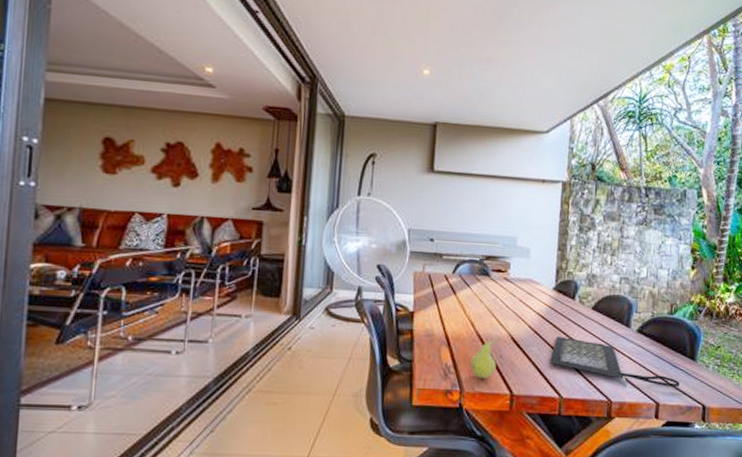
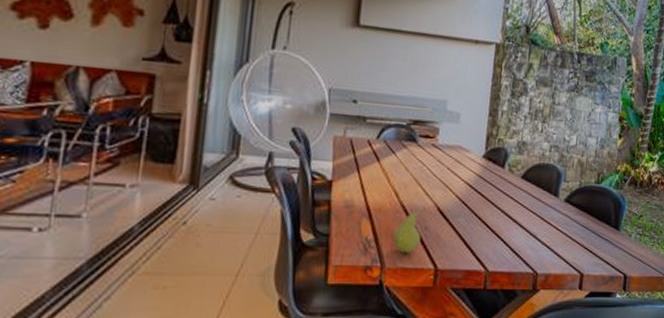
clutch bag: present [550,336,680,388] -> none [477,206,604,258]

